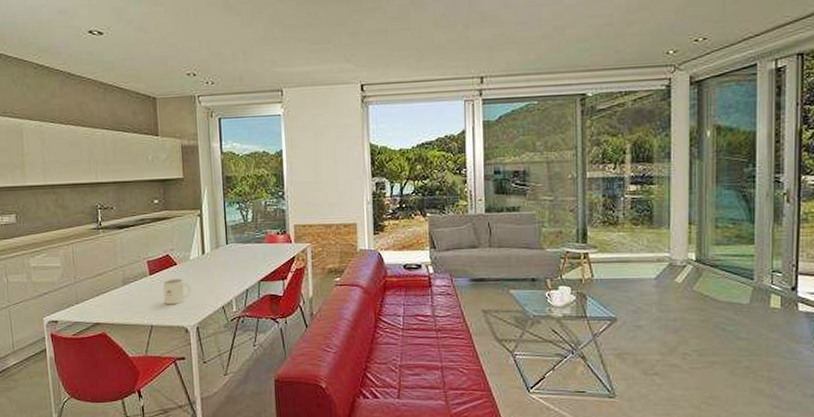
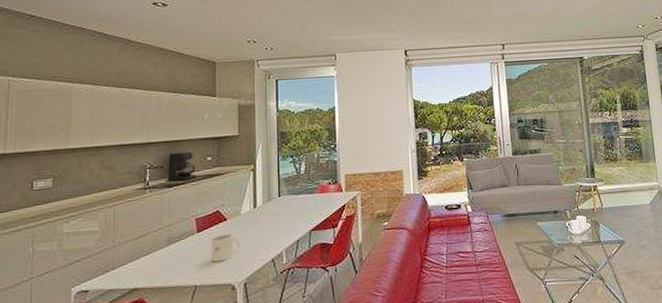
coffee maker: none [117,193,145,223] -> present [167,151,196,182]

